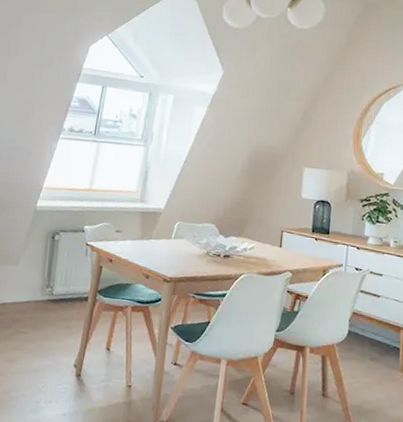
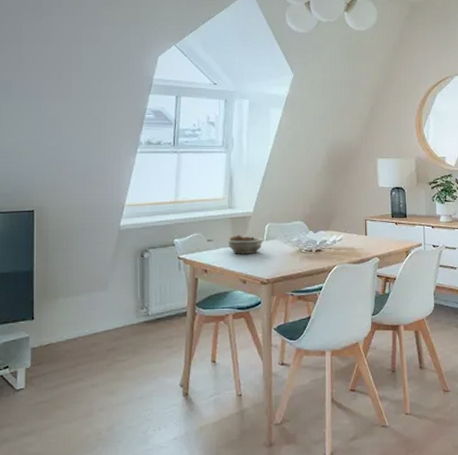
succulent planter: none [135,230,171,251] -> present [228,235,263,254]

